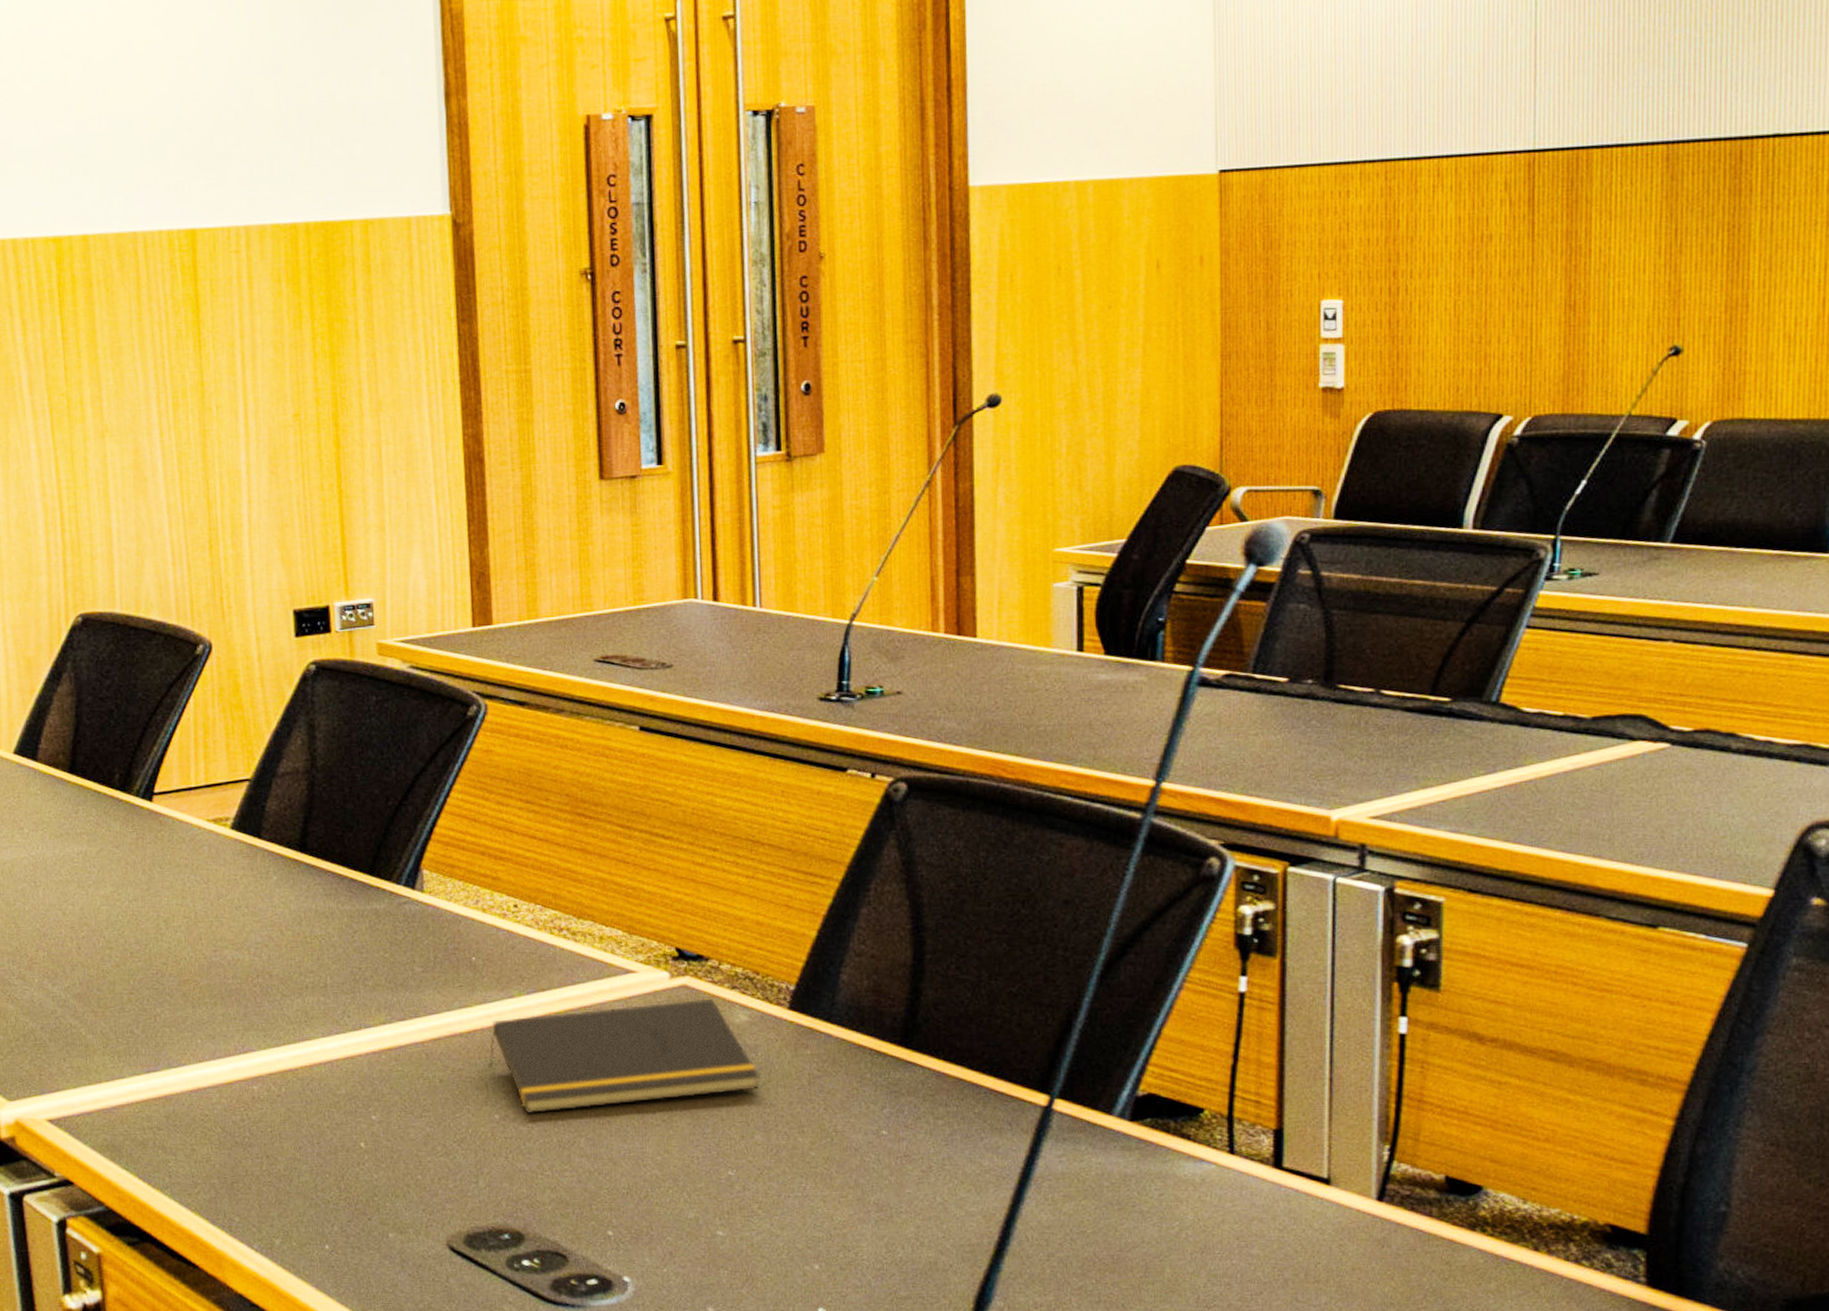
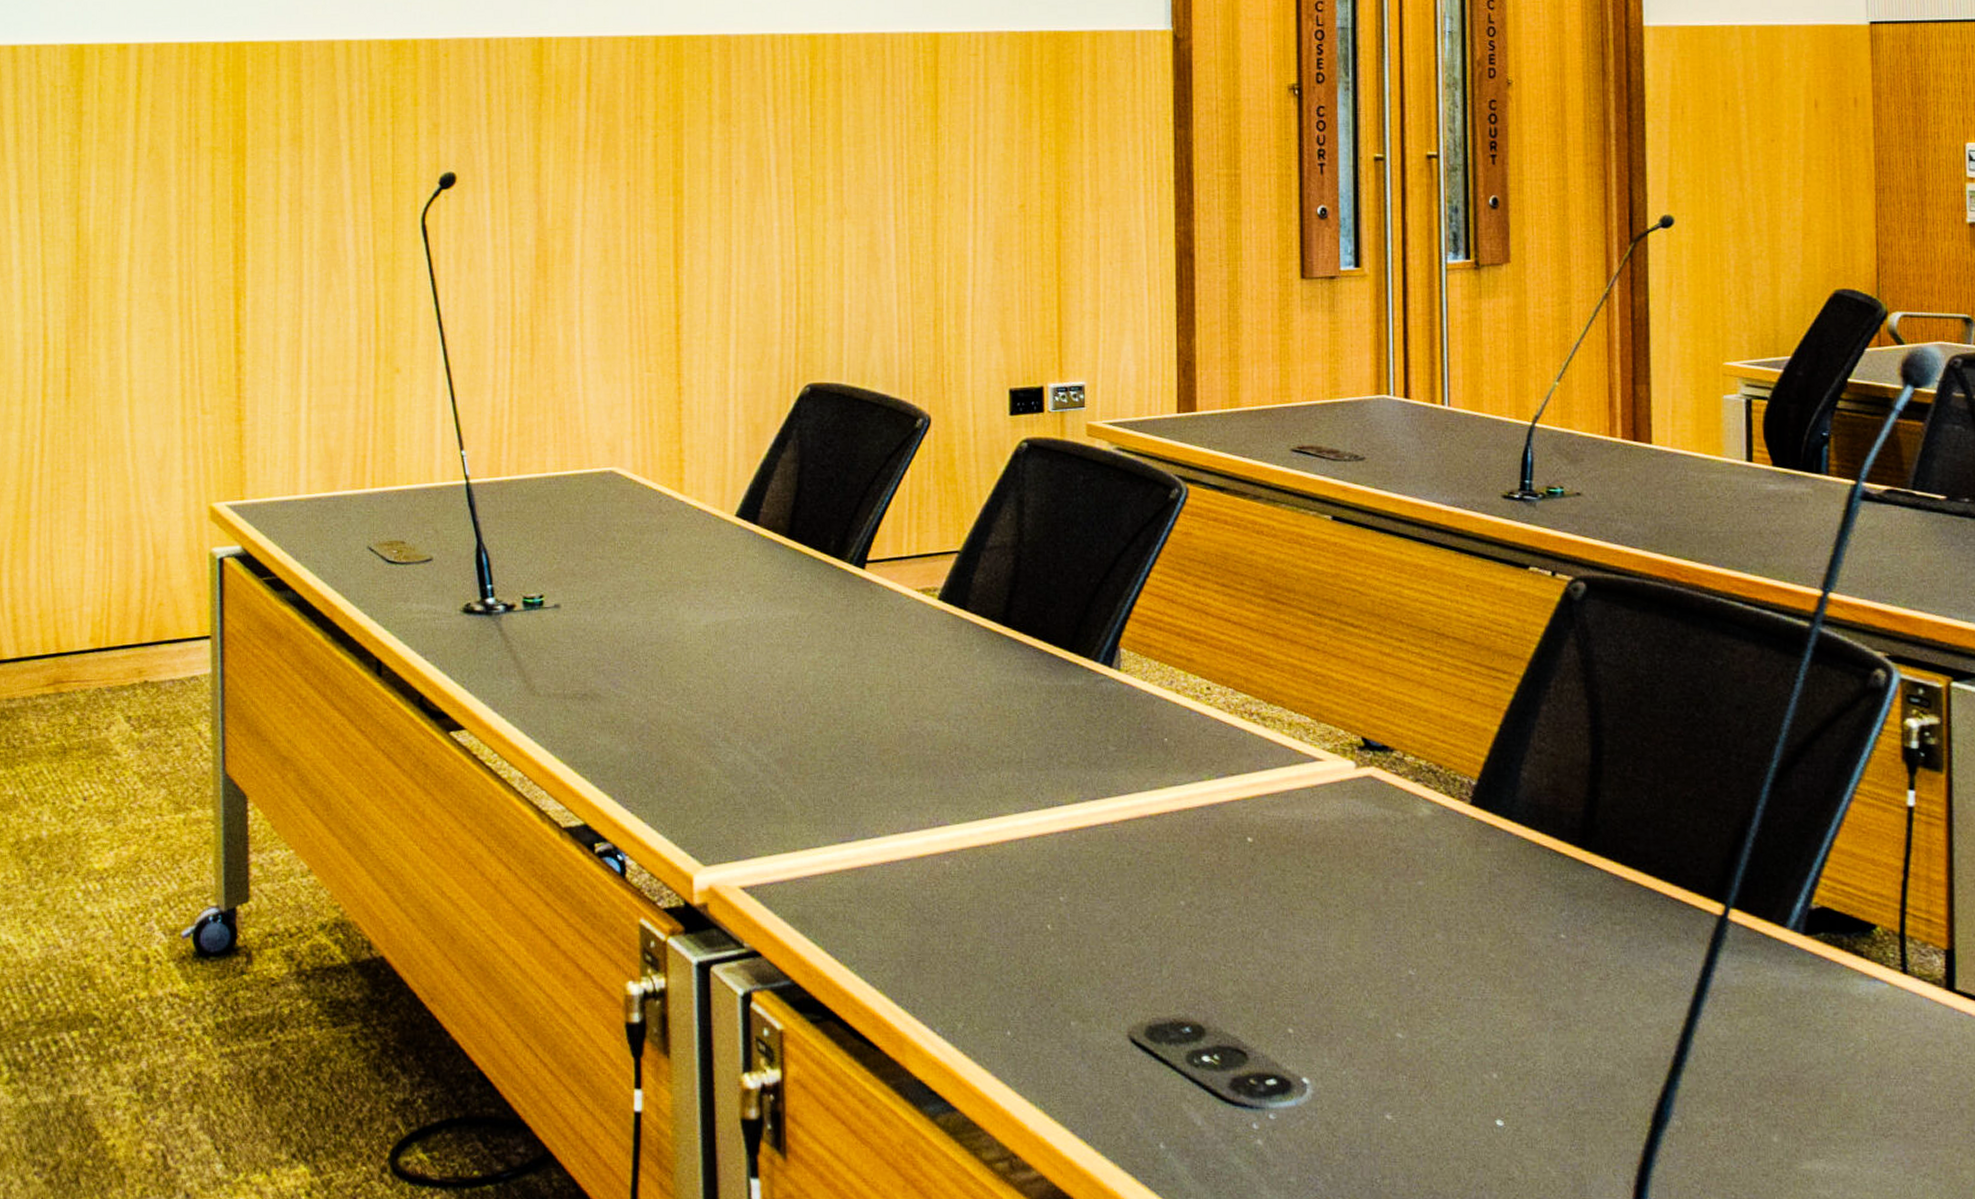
notepad: present [489,998,760,1114] -> none [1177,790,1441,902]

